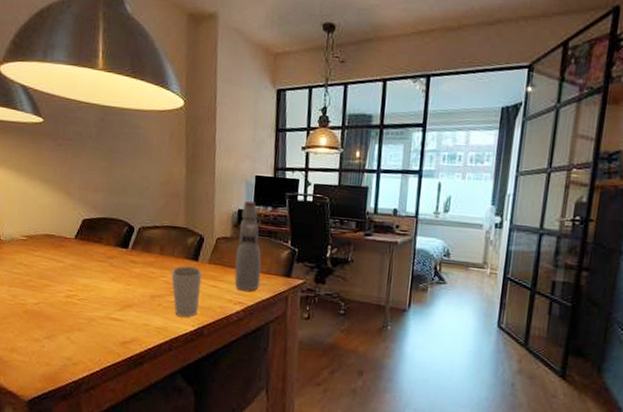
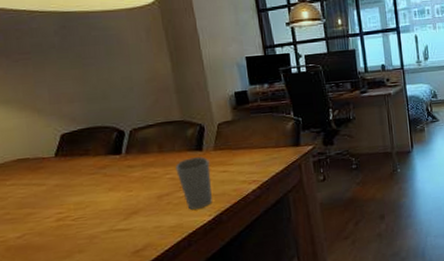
bottle: present [234,200,261,291] -> none [238,81,271,169]

